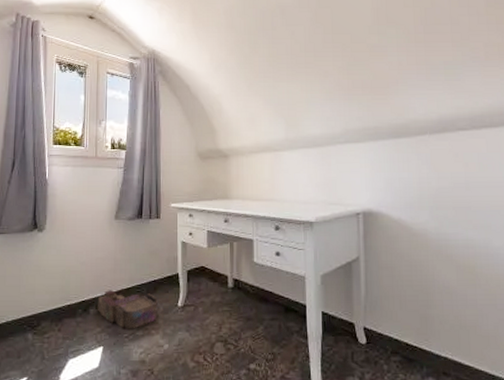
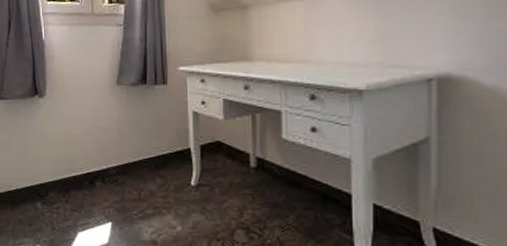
architectural model: present [97,290,158,329] -> none [103,163,168,207]

